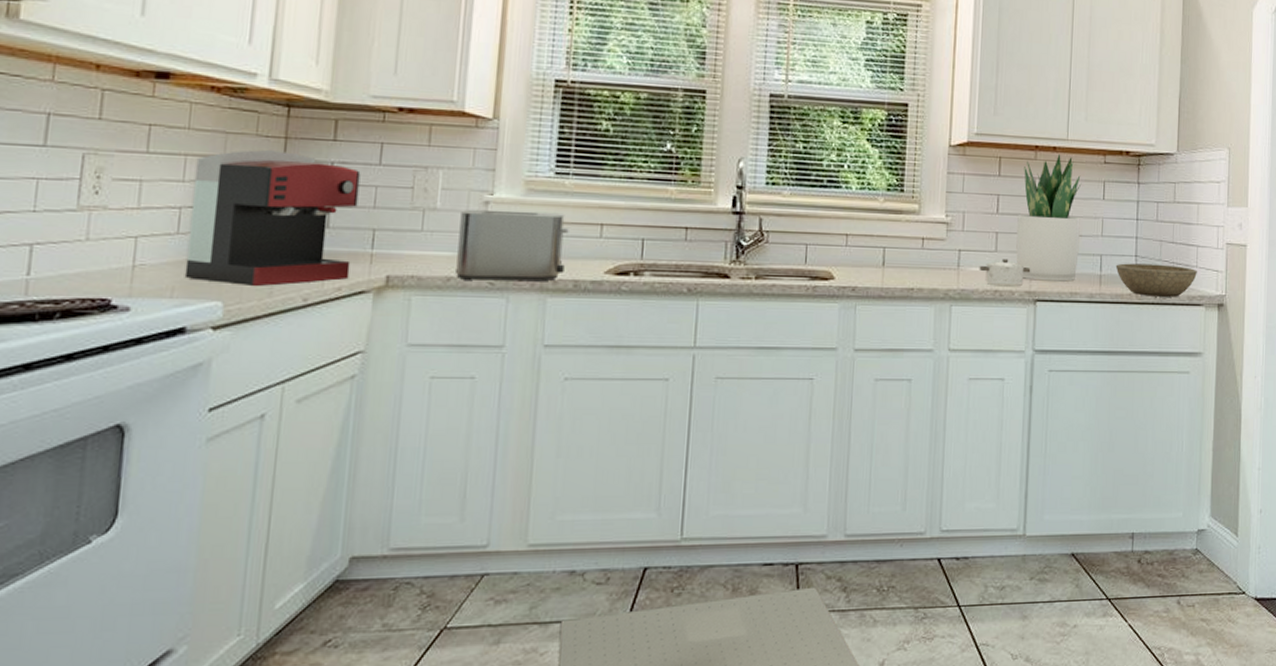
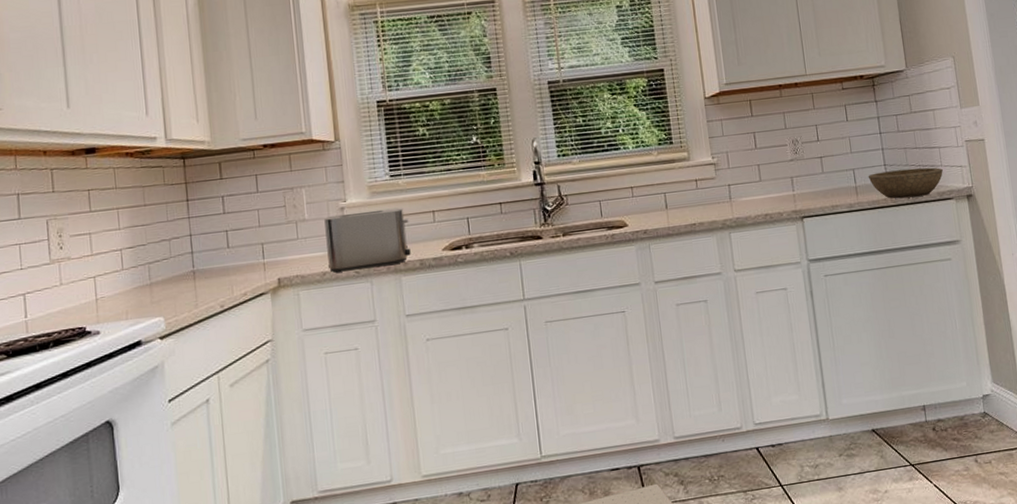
coffee maker: present [184,149,361,287] -> none [125,193,251,304]
cooking pot: present [979,258,1031,287] -> none [748,185,794,211]
planter: present [1016,154,1082,282] -> none [772,88,834,201]

